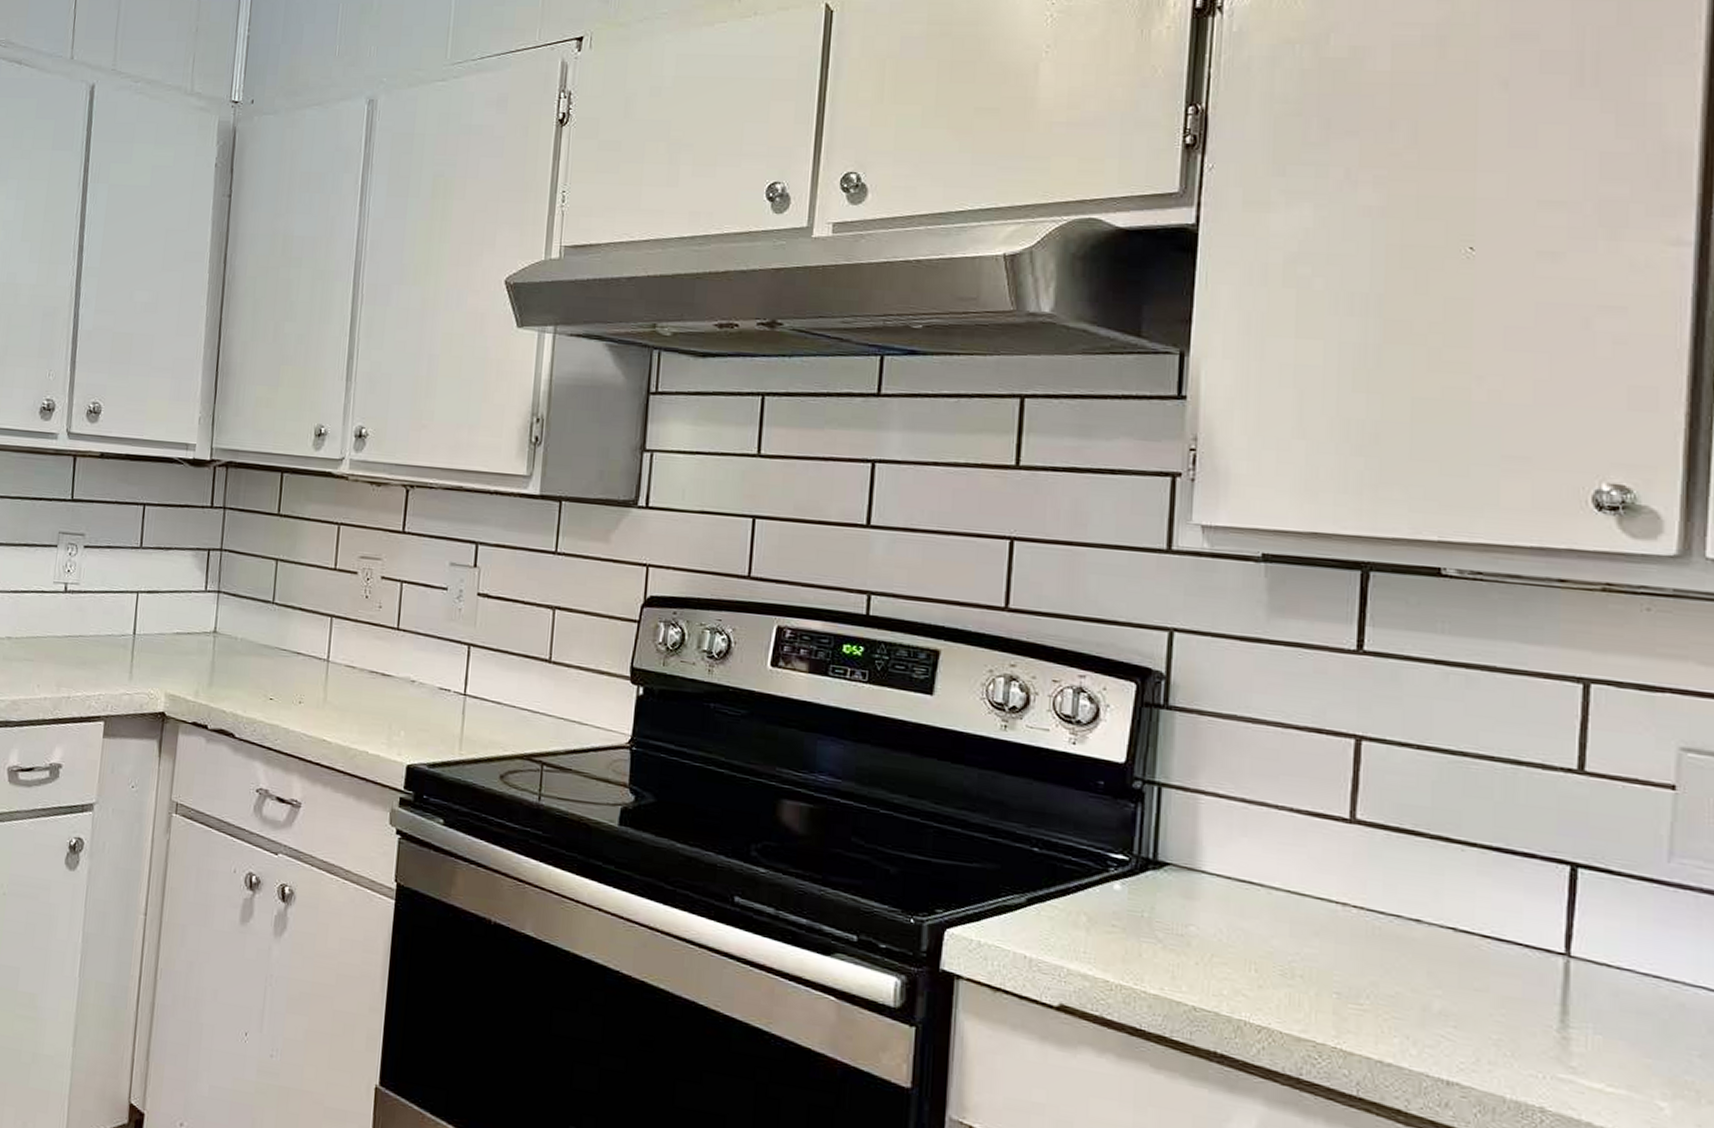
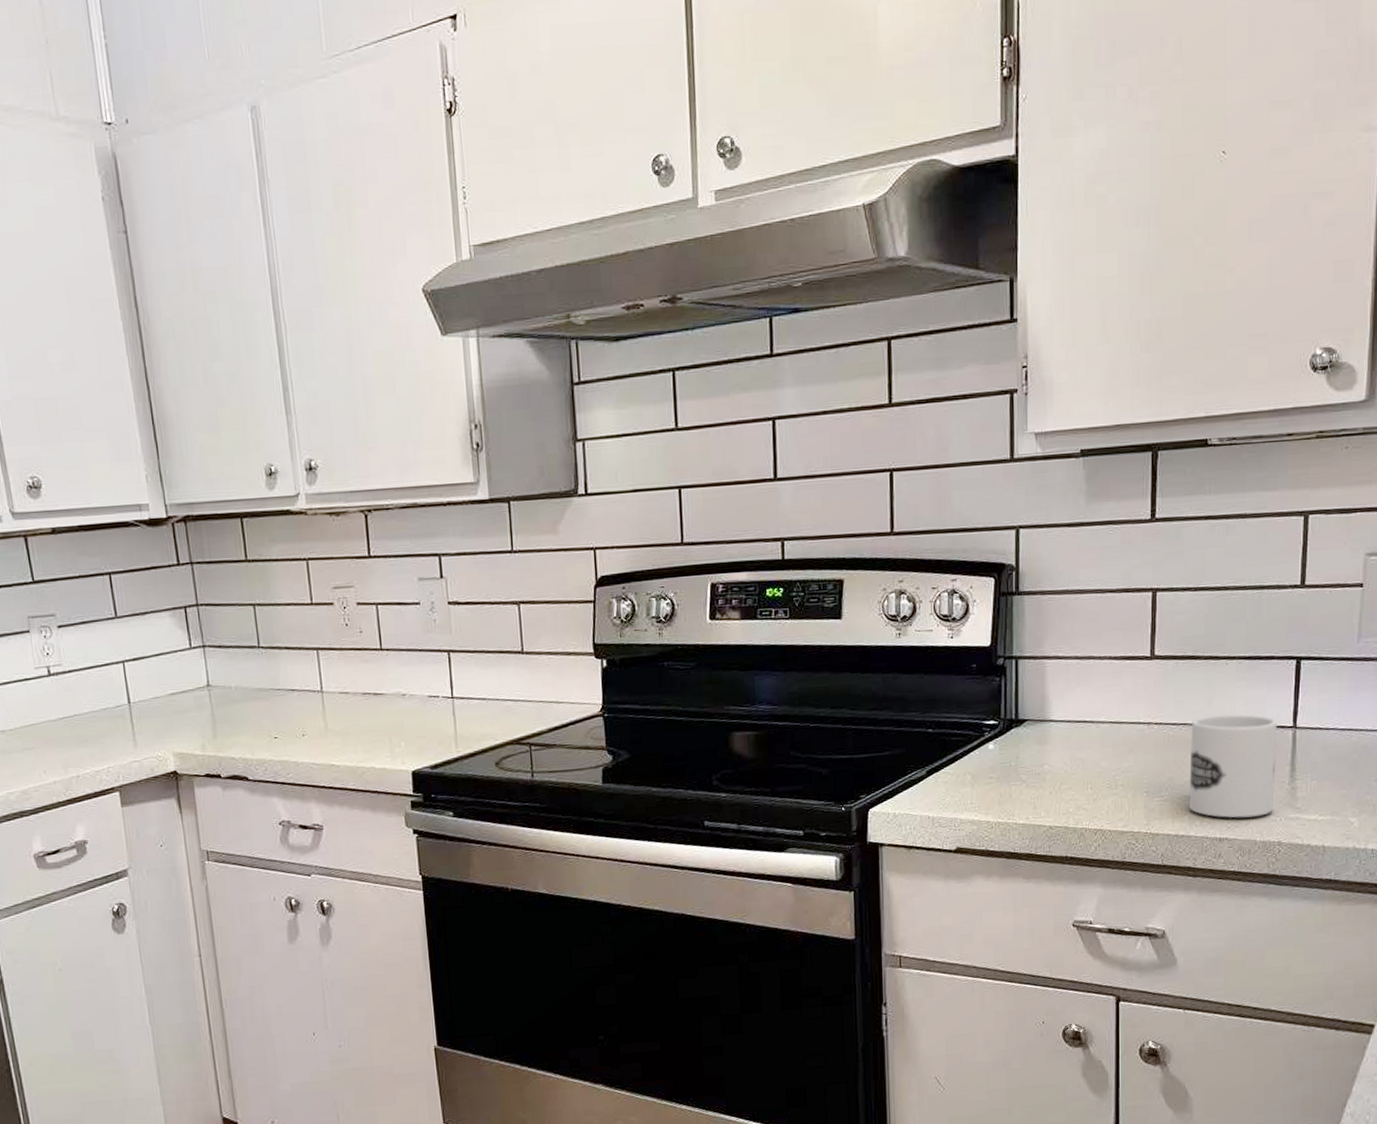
mug: none [1402,911,1541,1066] -> present [1189,714,1278,818]

